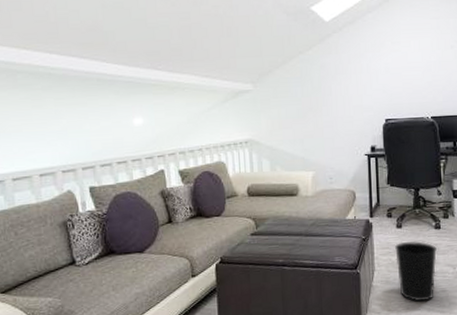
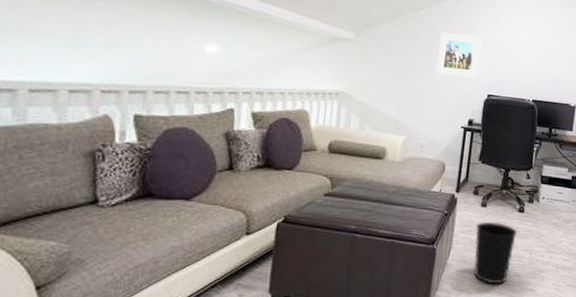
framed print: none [331,65,372,108] -> present [435,32,483,79]

